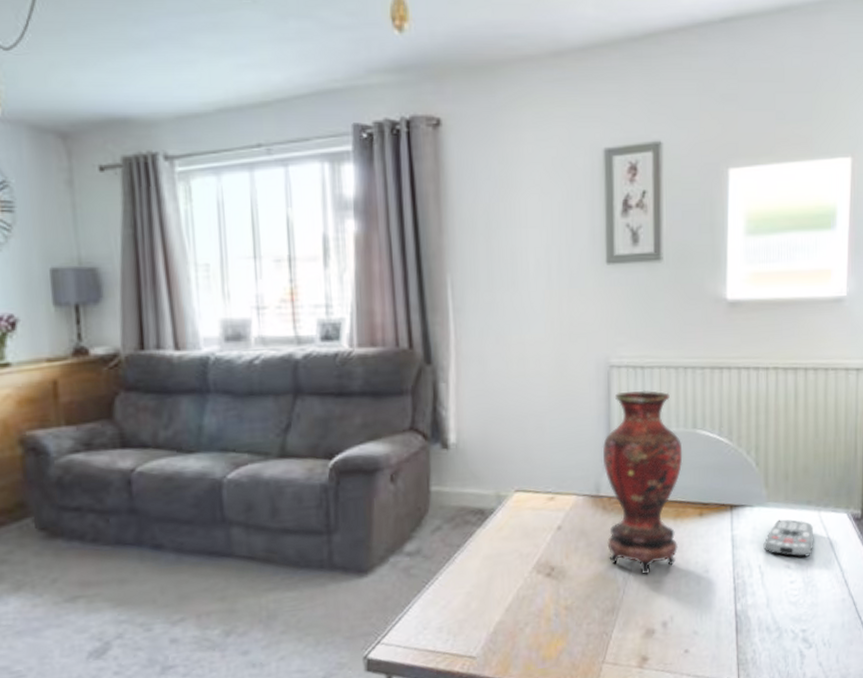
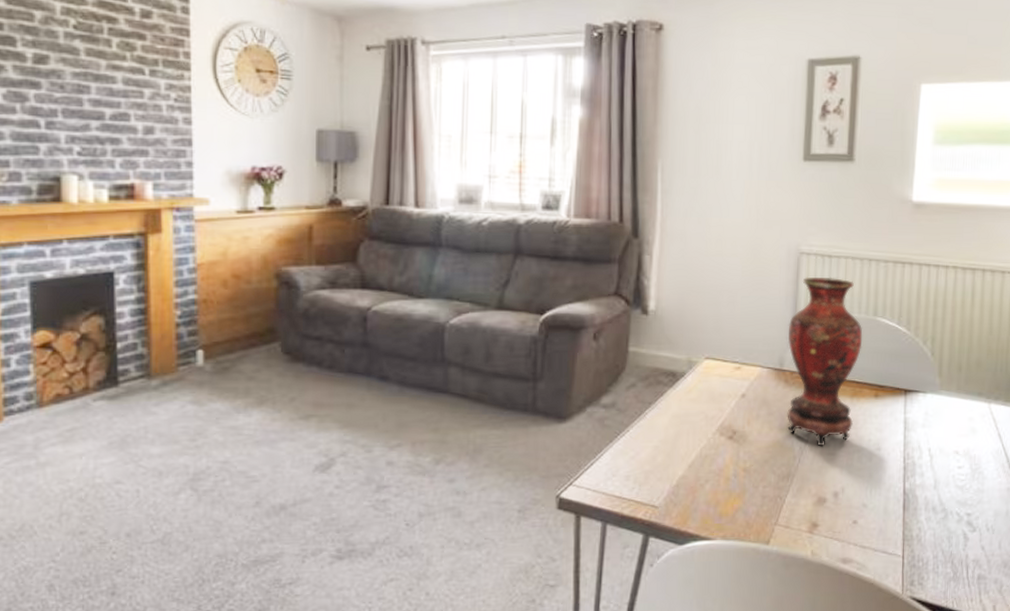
remote control: present [763,519,813,557] -> none [934,407,983,445]

